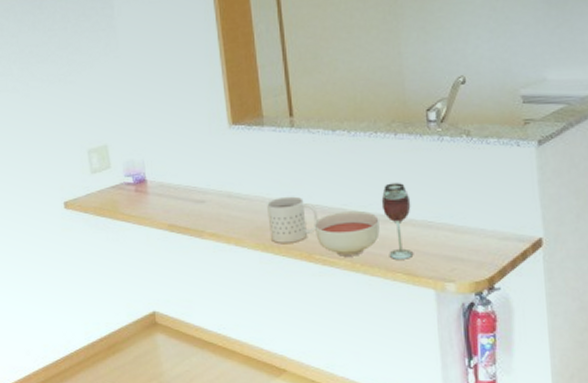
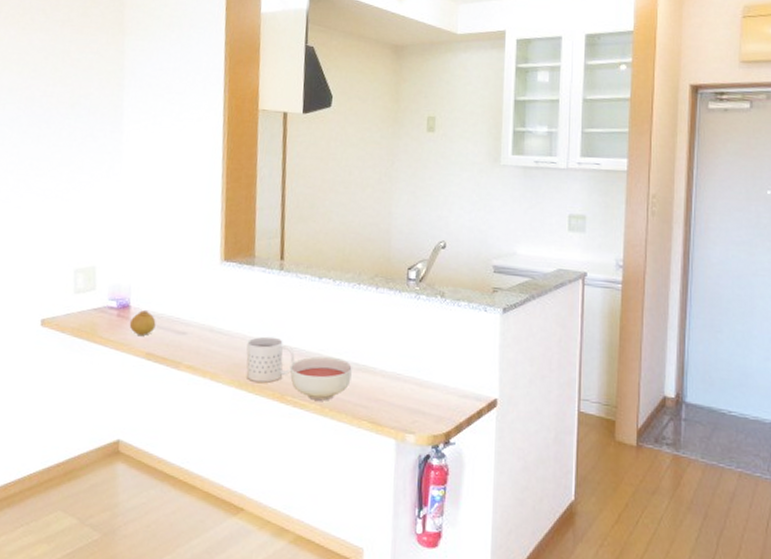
fruit: none [148,183,174,208] -> present [129,310,156,336]
wineglass: present [381,183,414,259] -> none [356,334,384,408]

